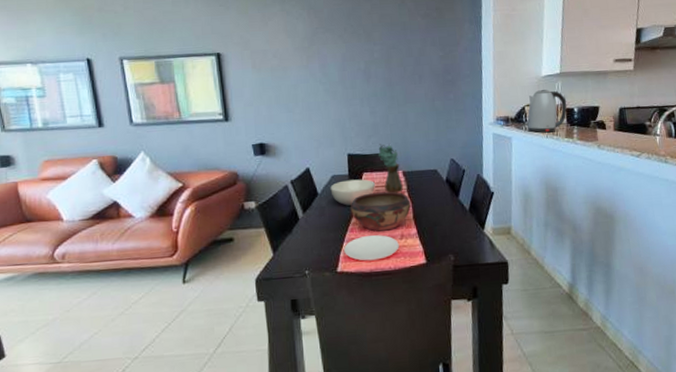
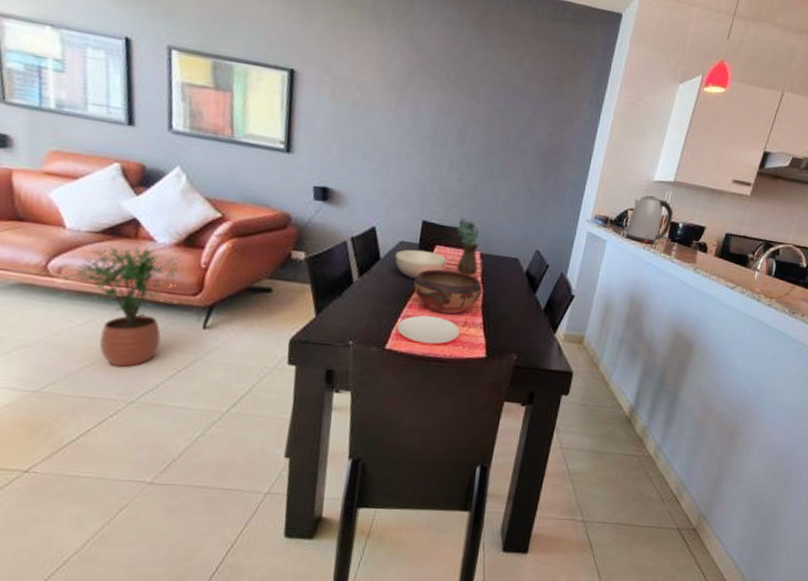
potted plant: none [66,224,160,330] -> present [64,246,184,368]

